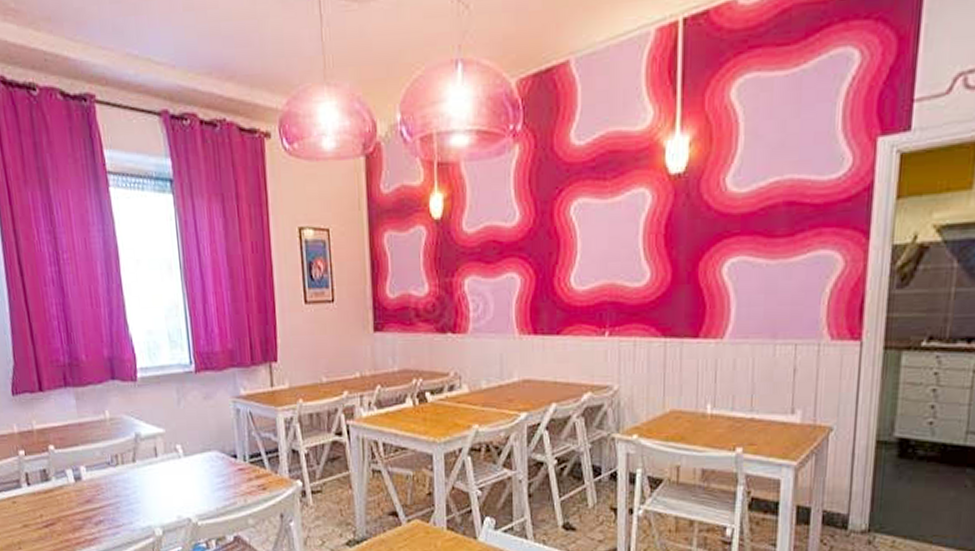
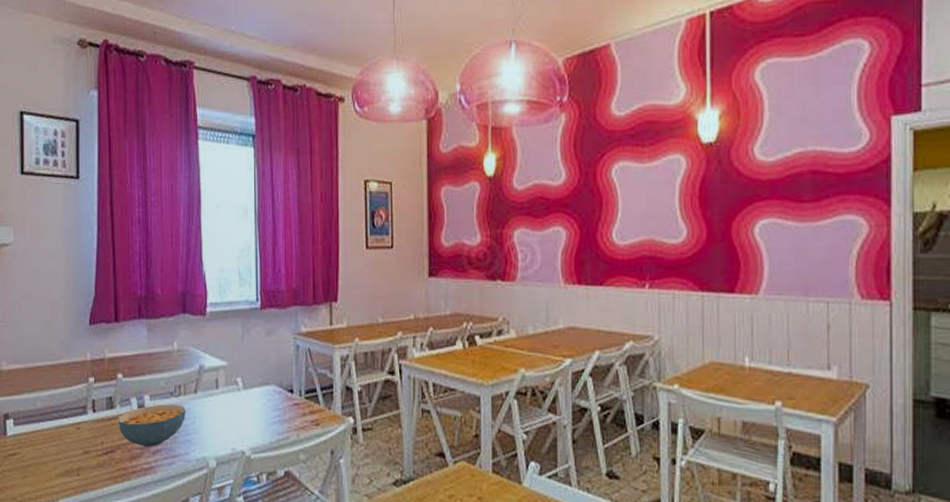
cereal bowl: none [54,474,126,518] -> present [118,404,186,447]

